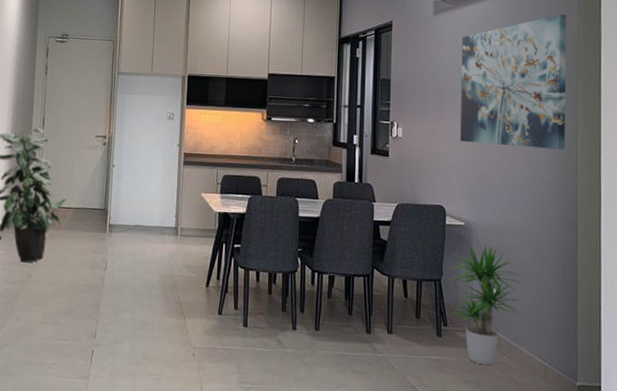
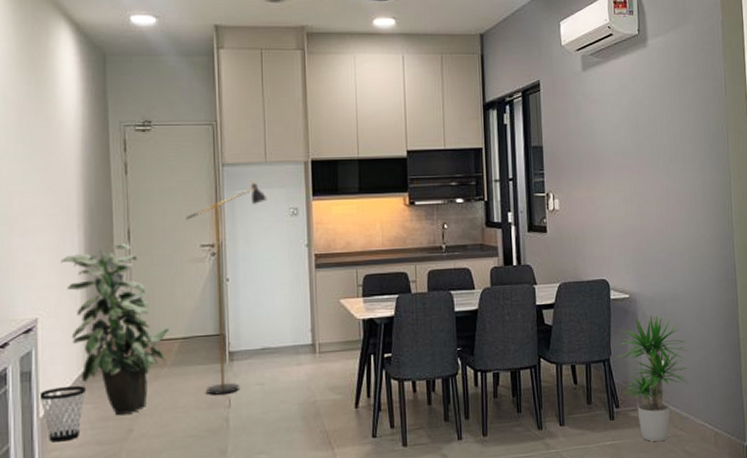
lamp: none [86,88,151,259] -> present [185,181,268,396]
wall art: present [460,14,567,150] -> none [613,63,721,208]

